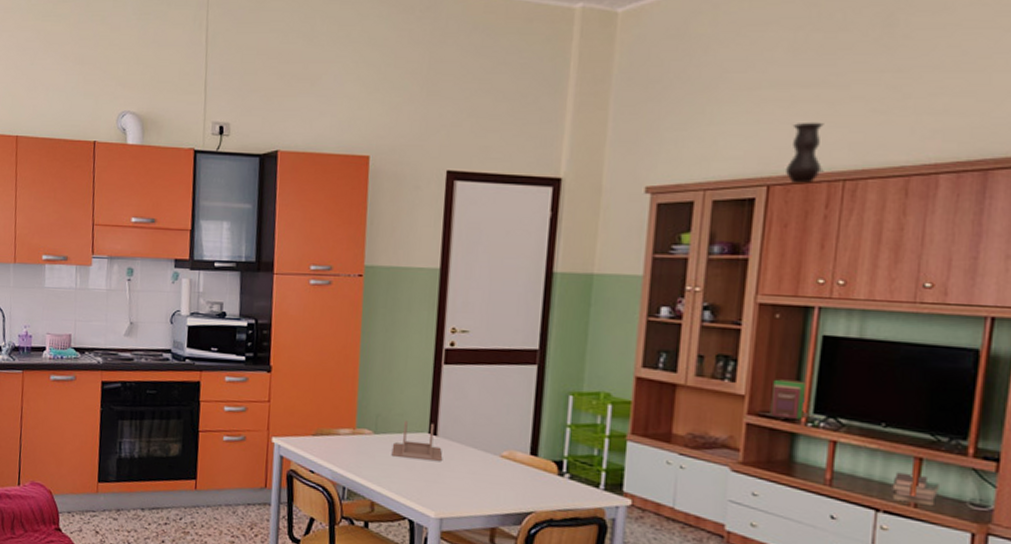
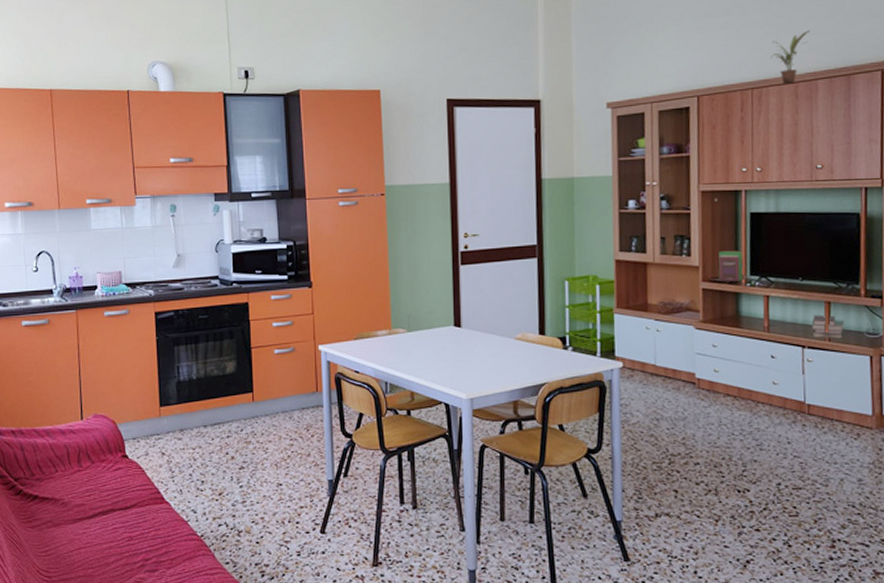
napkin holder: present [391,420,443,462] -> none [424,317,468,350]
vase: present [785,122,824,185] -> none [709,44,736,94]
potted plant: none [873,109,937,177] -> present [769,30,811,84]

